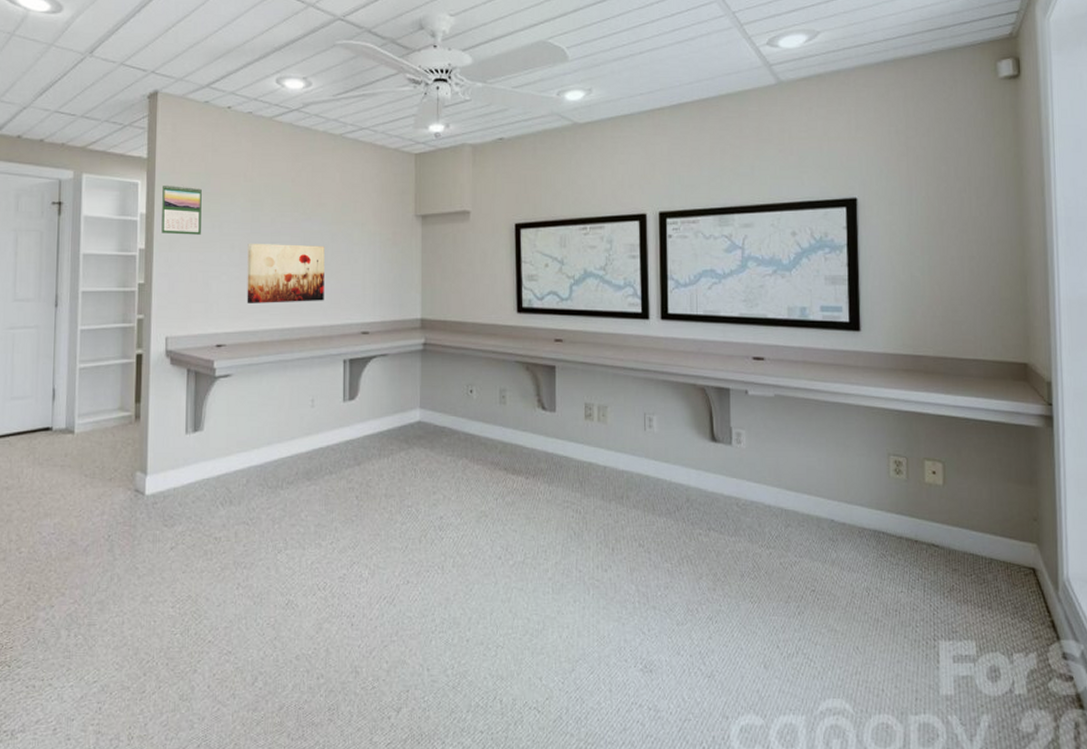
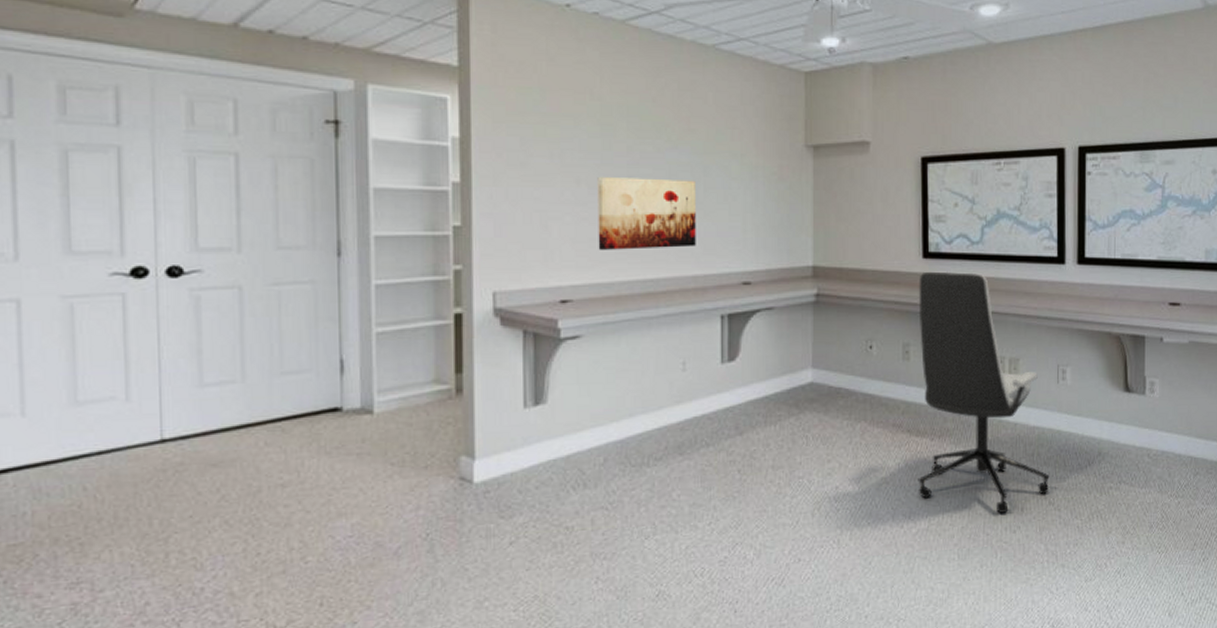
calendar: present [161,184,202,235] -> none [479,101,535,165]
office chair: none [514,324,639,551] -> present [918,271,1050,513]

